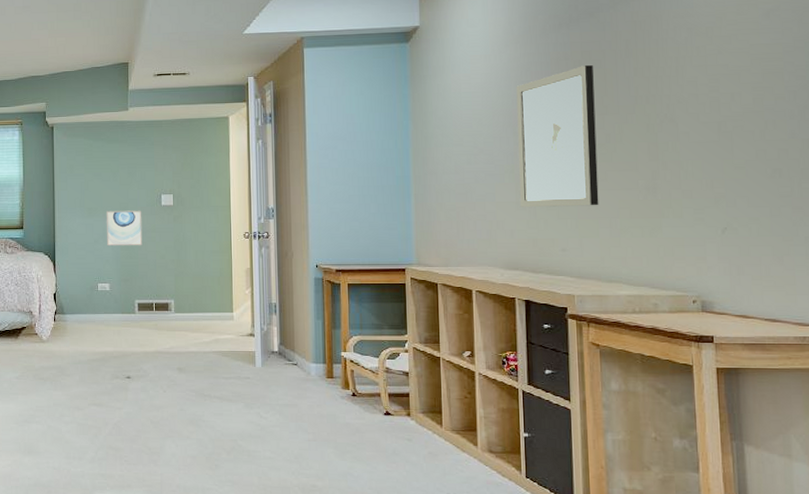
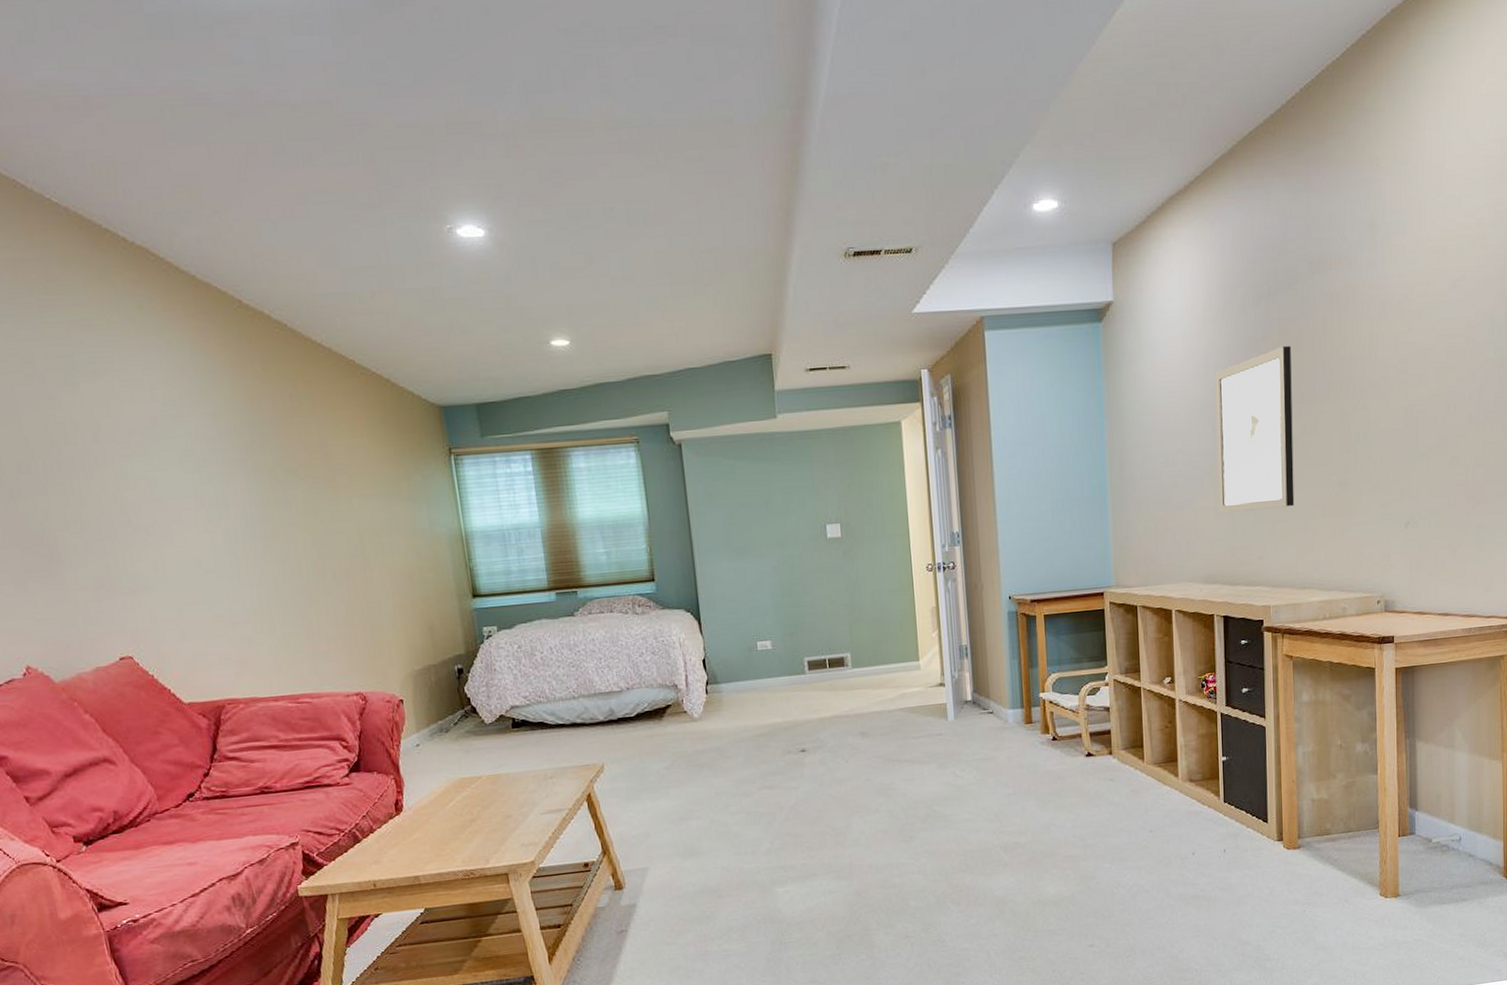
wall art: present [106,210,143,246] -> none [759,546,808,595]

